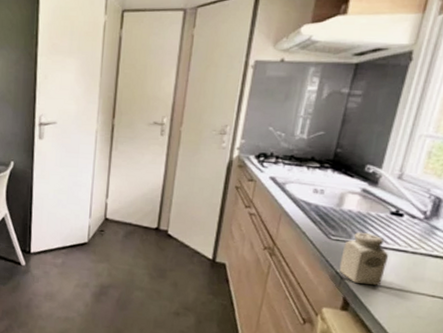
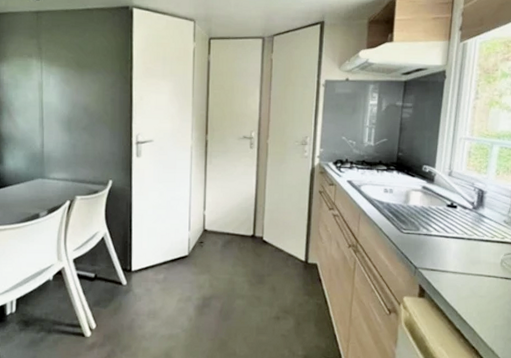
salt shaker: present [339,232,389,286] -> none [413,224,451,272]

